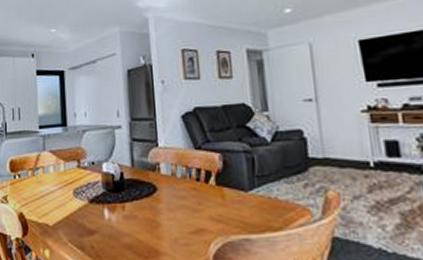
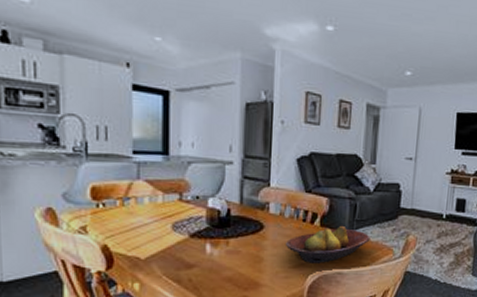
fruit bowl: none [182,182,278,228] -> present [286,225,370,263]

